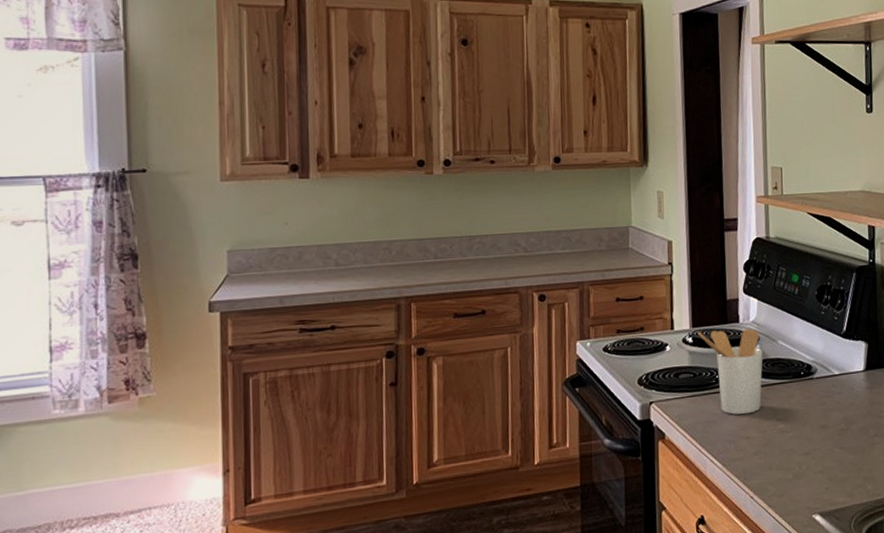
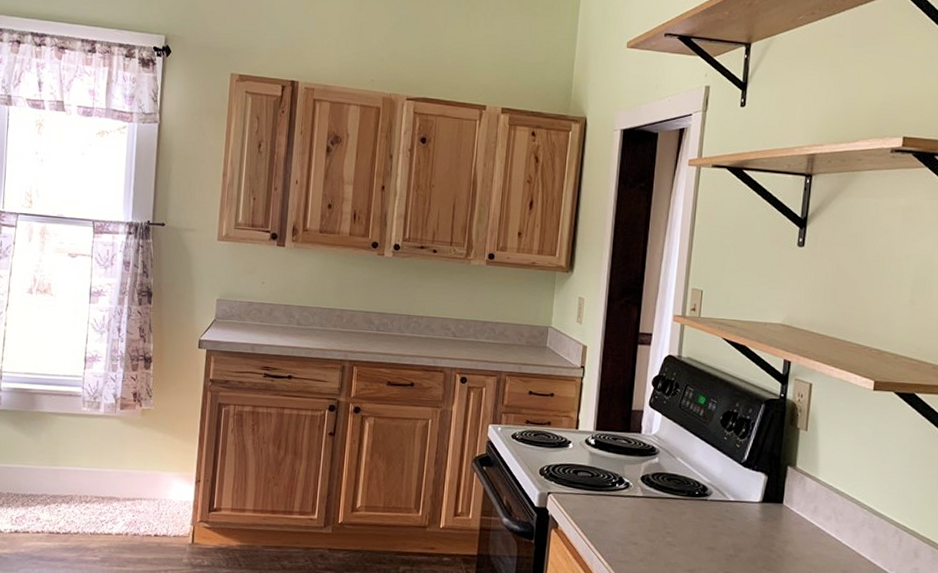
utensil holder: present [697,329,763,415] -> none [600,434,661,522]

